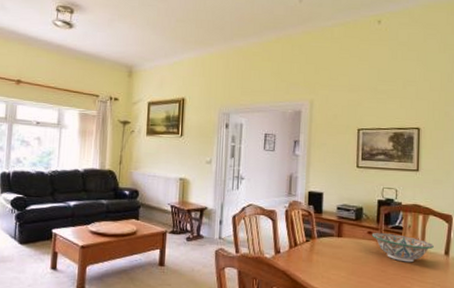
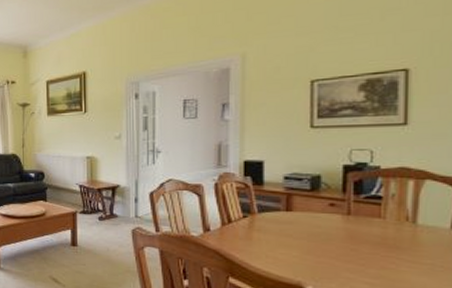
decorative bowl: present [371,232,434,263] -> none [334,203,433,239]

